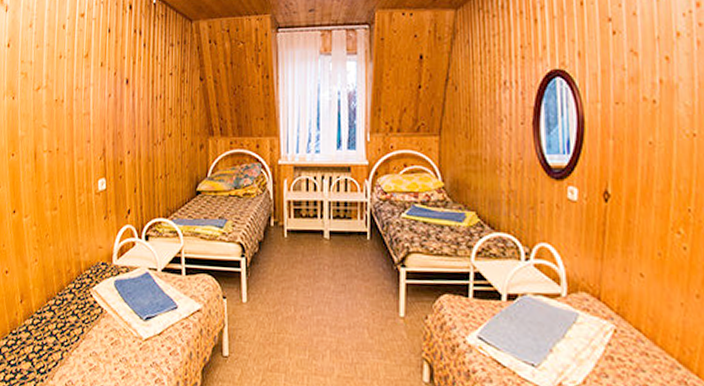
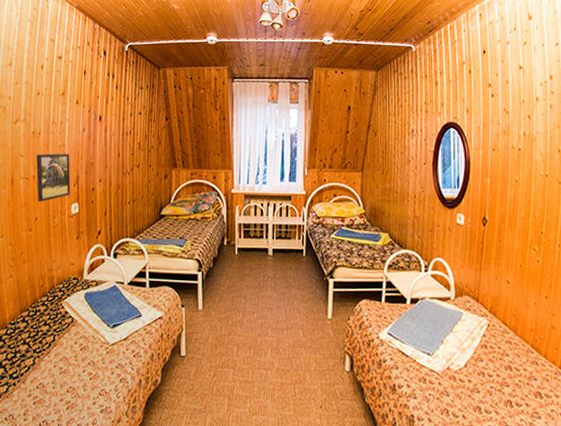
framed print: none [59,122,97,177] -> present [36,153,71,202]

